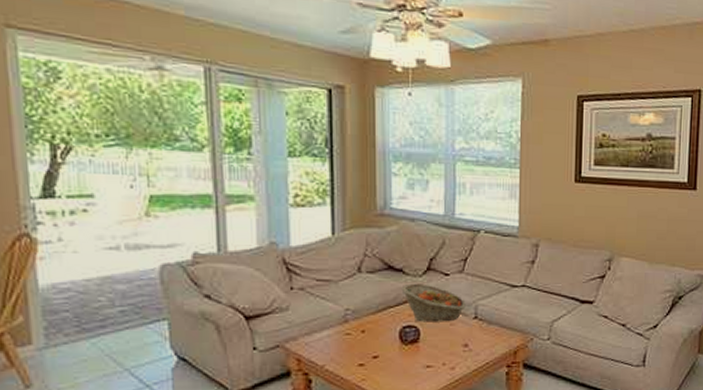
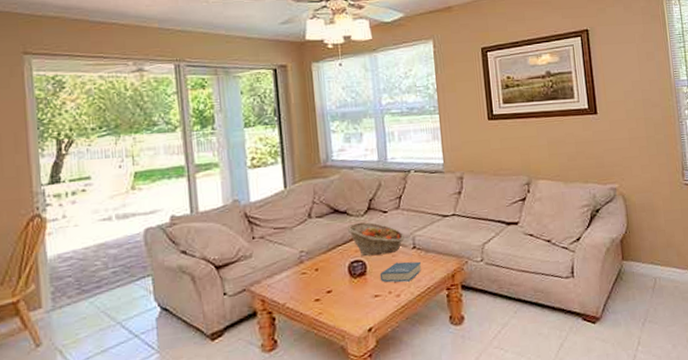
book: none [434,332,482,354] -> present [379,261,422,283]

